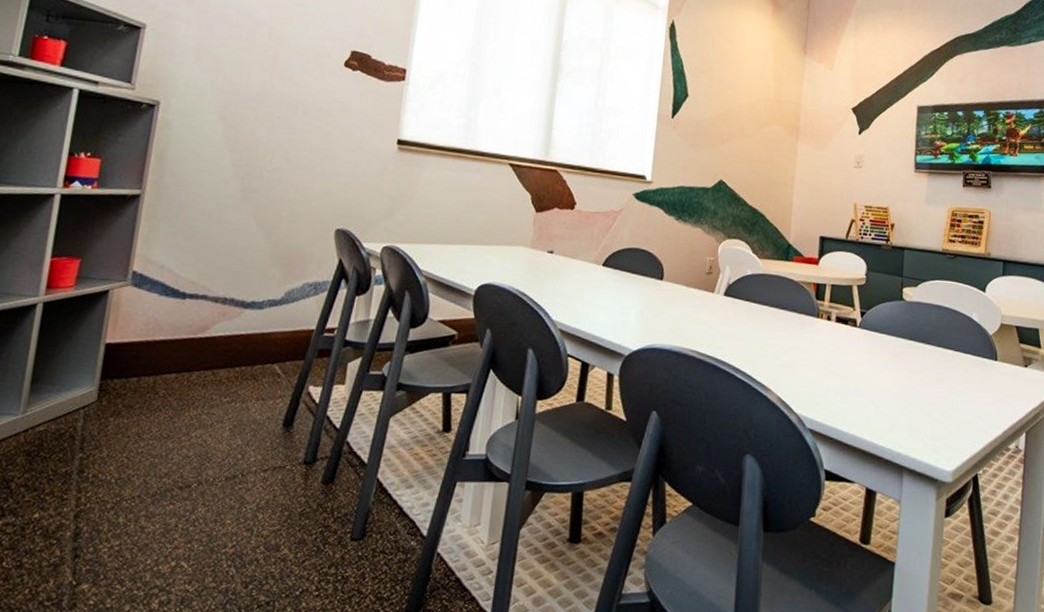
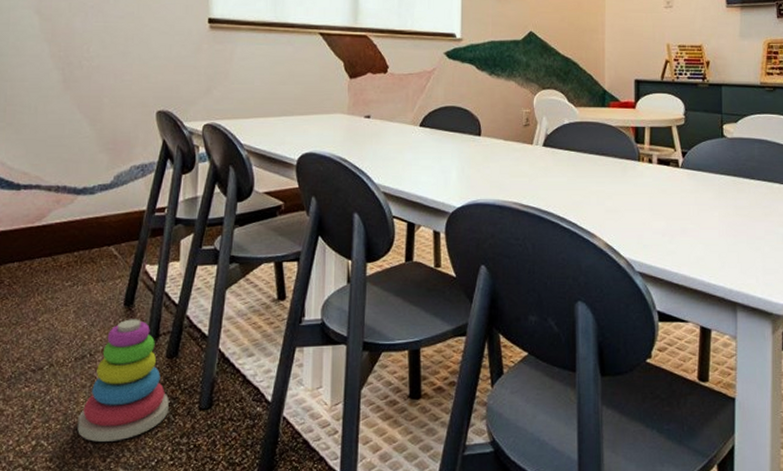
stacking toy: none [221,441,320,568] -> present [77,319,169,442]

